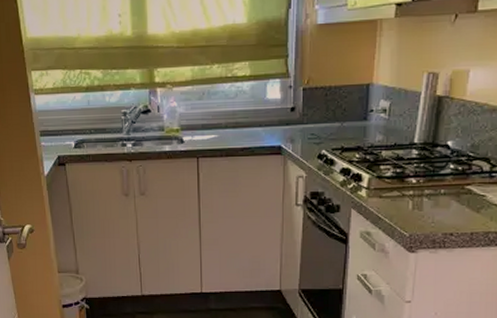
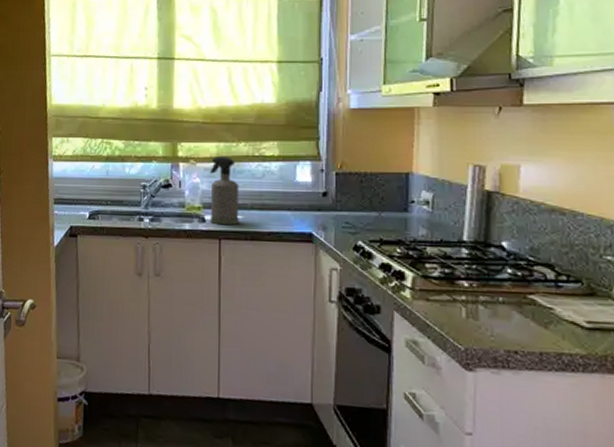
spray bottle: none [185,79,215,145] -> present [209,156,239,226]

